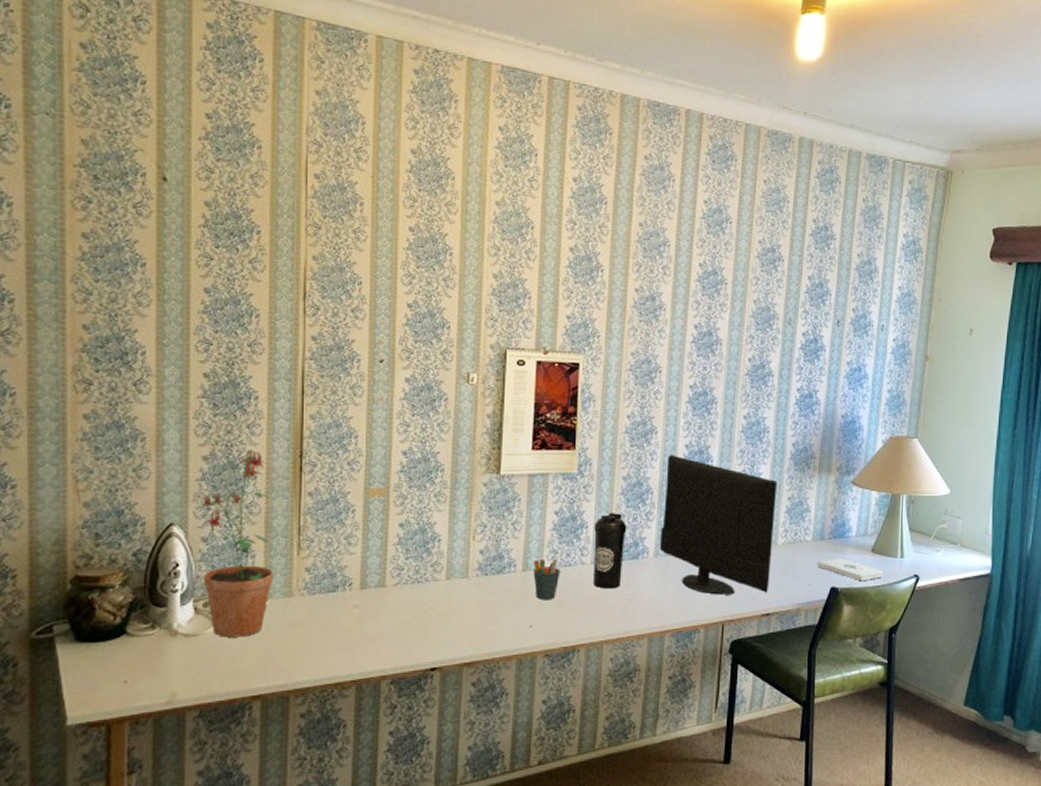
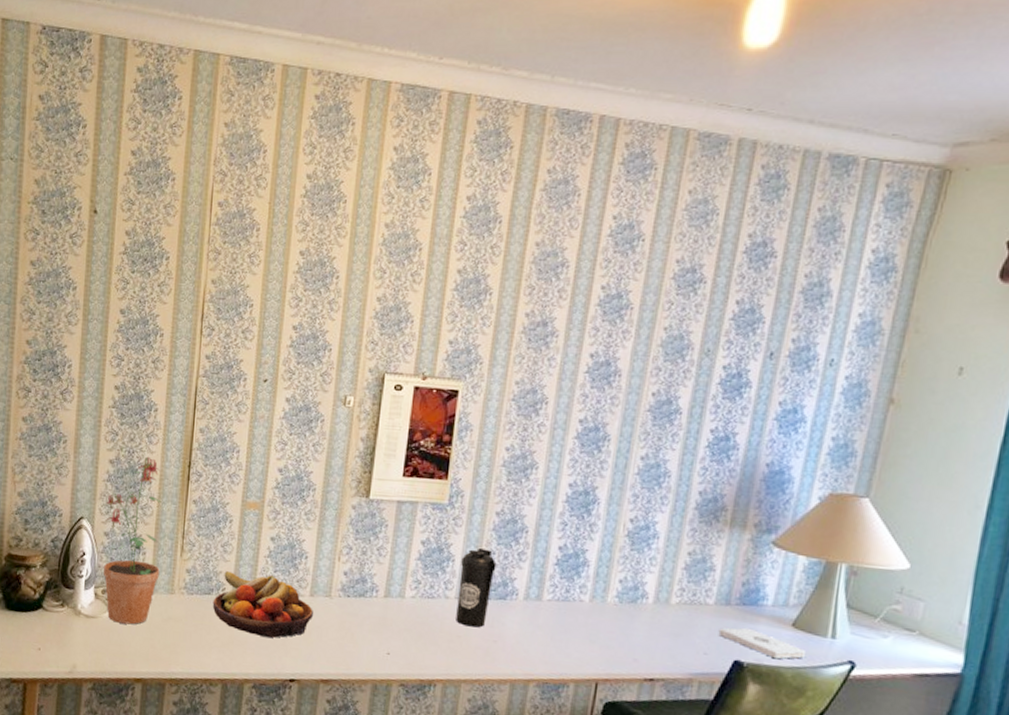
fruit bowl: none [339,563,451,628] -> present [212,571,313,638]
pen holder: present [533,558,561,599] -> none [394,587,423,629]
computer monitor: present [659,454,778,595] -> none [530,493,677,656]

